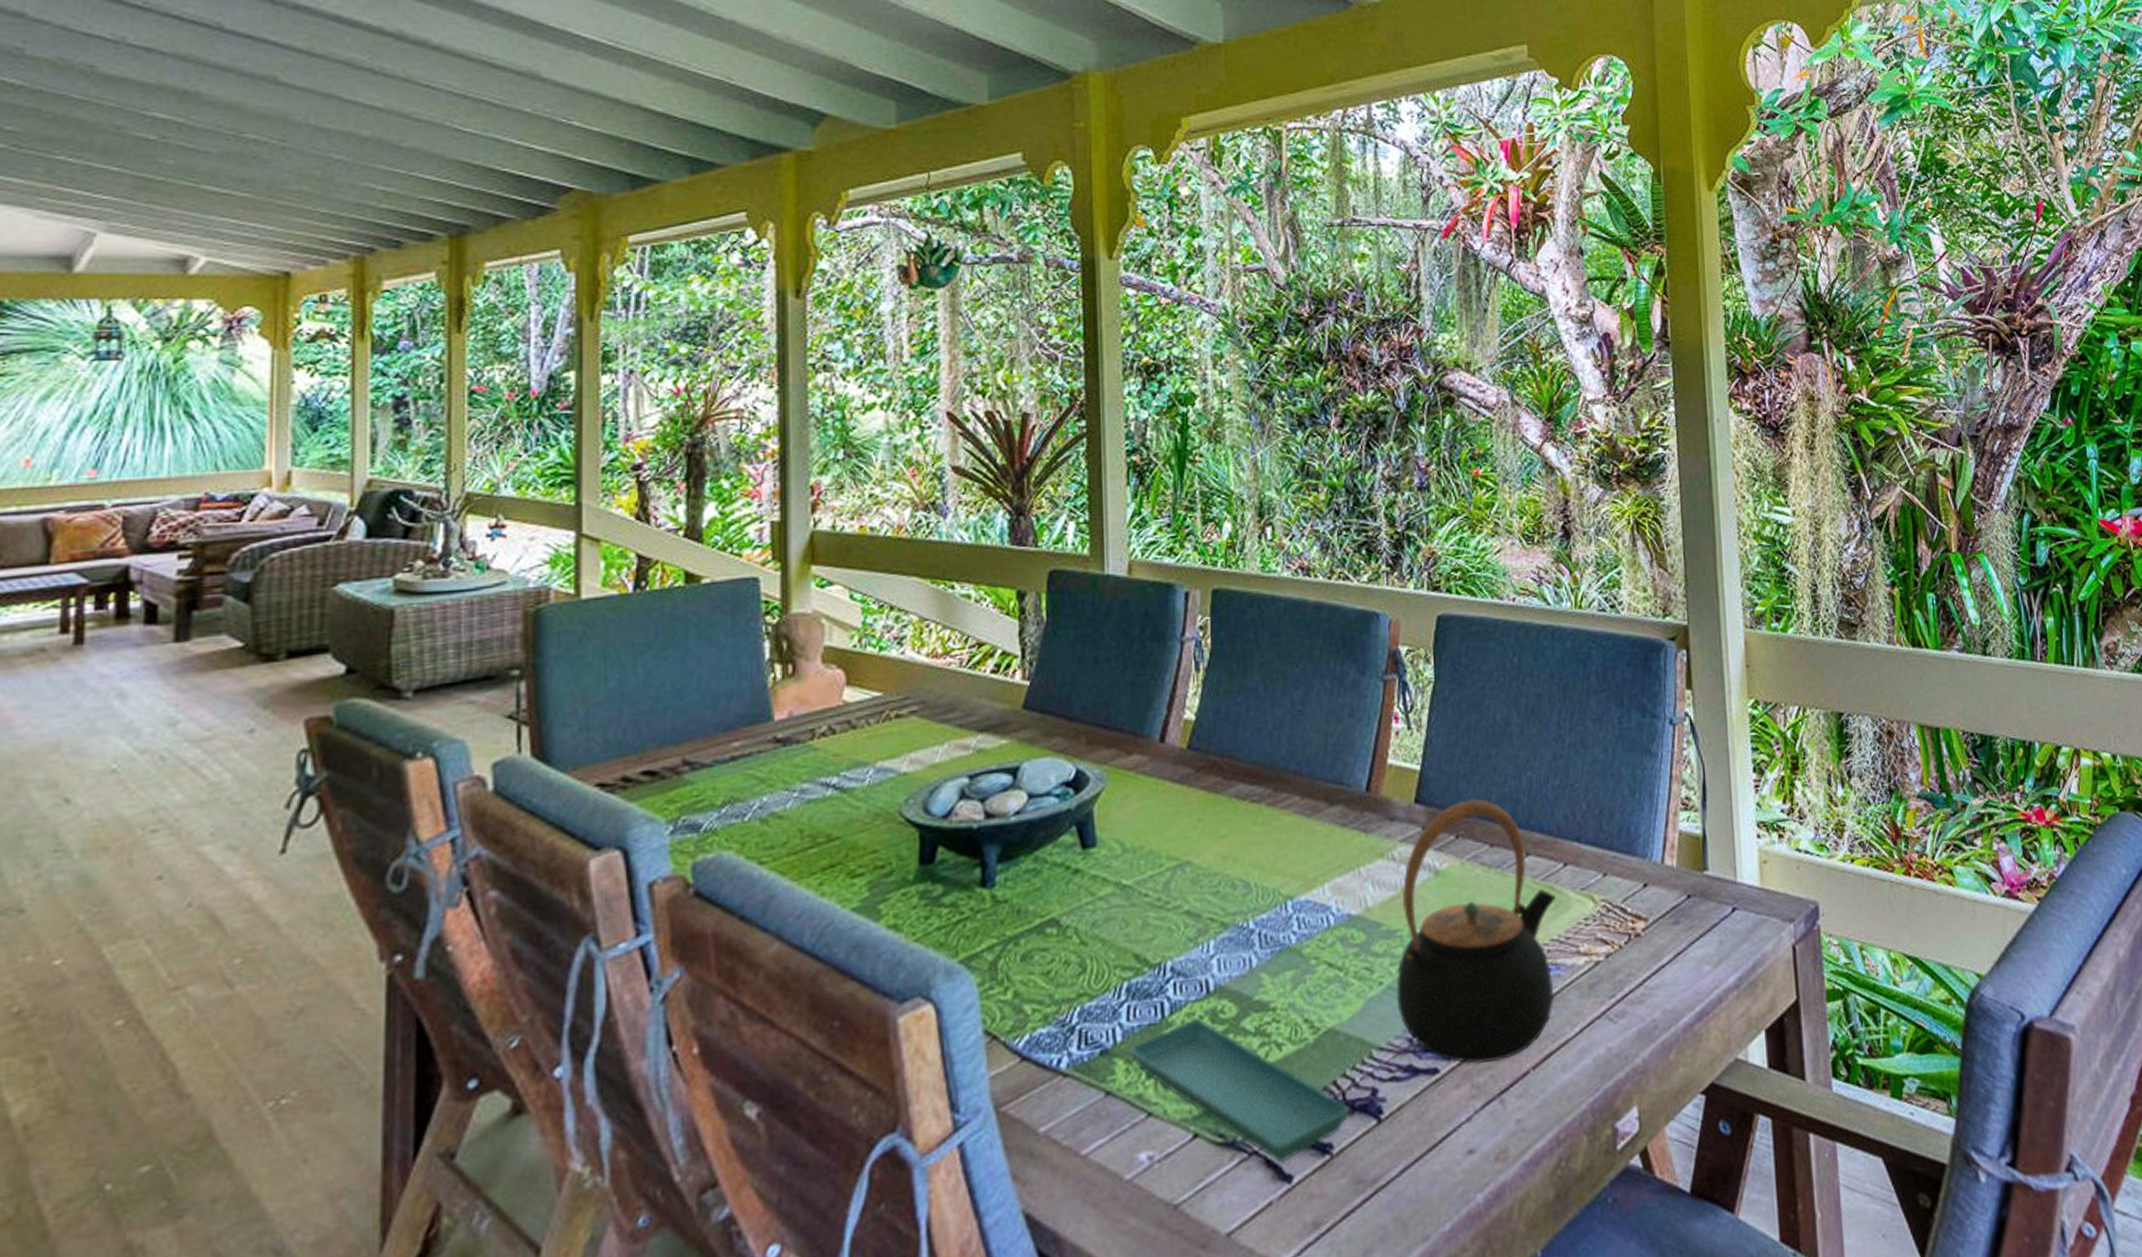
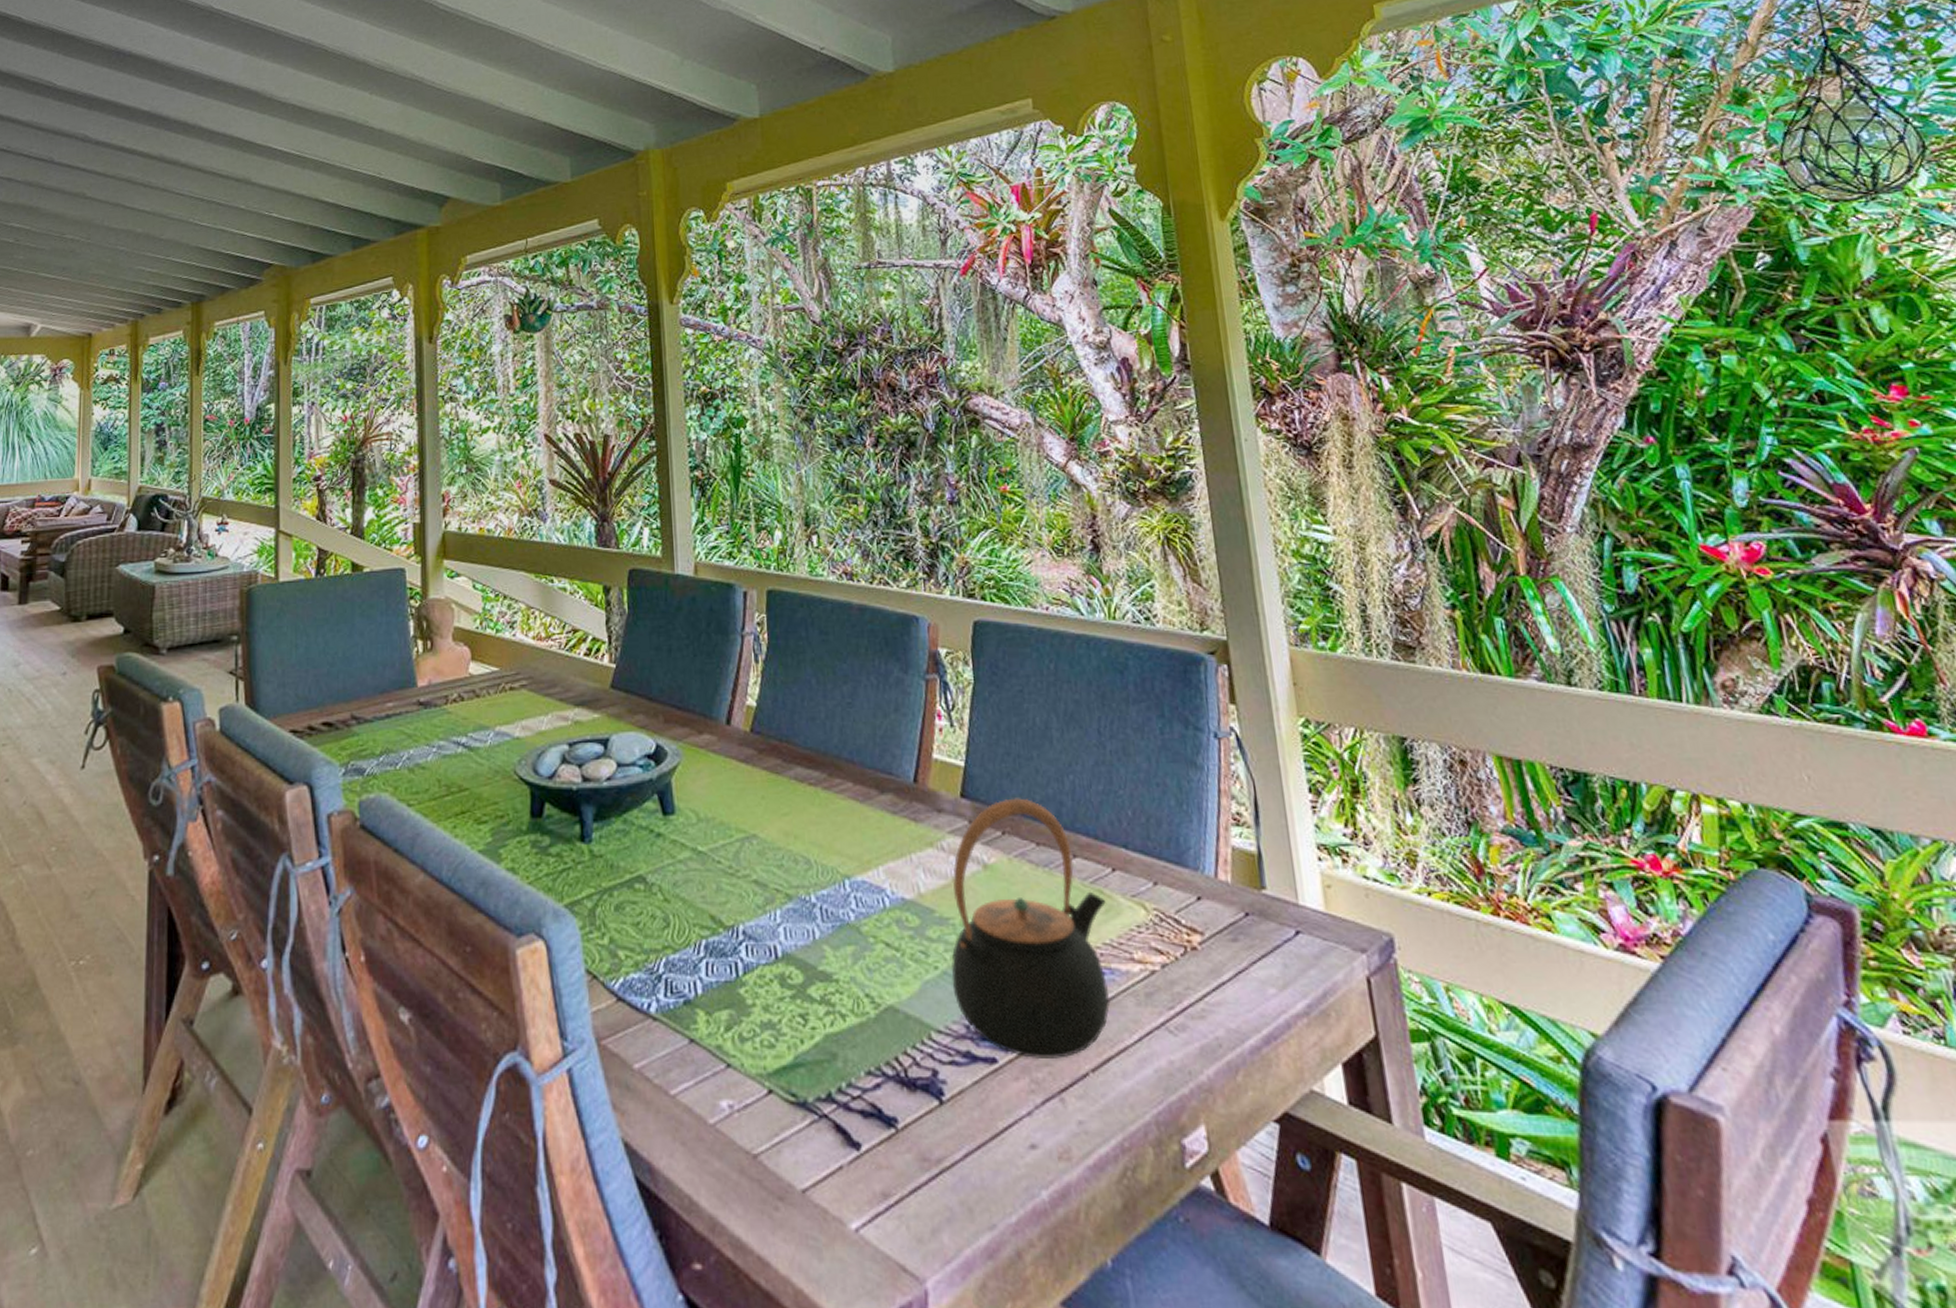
saucer: present [1128,1018,1351,1163] -> none [708,981,914,1129]

